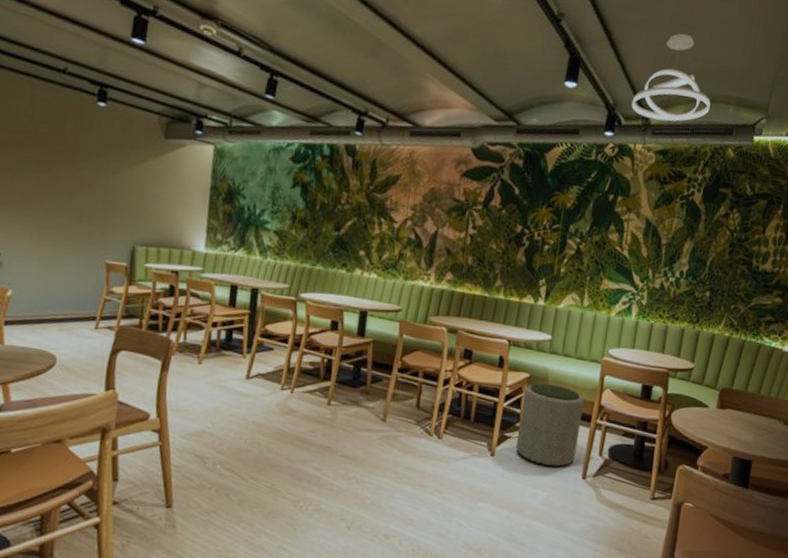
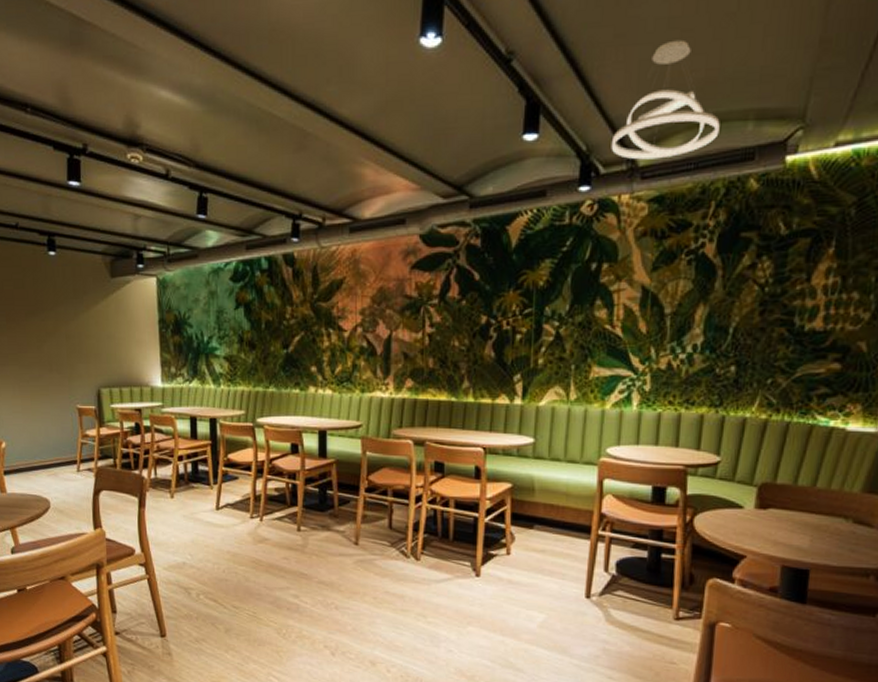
ottoman: present [515,383,584,466] -> none [503,493,580,585]

